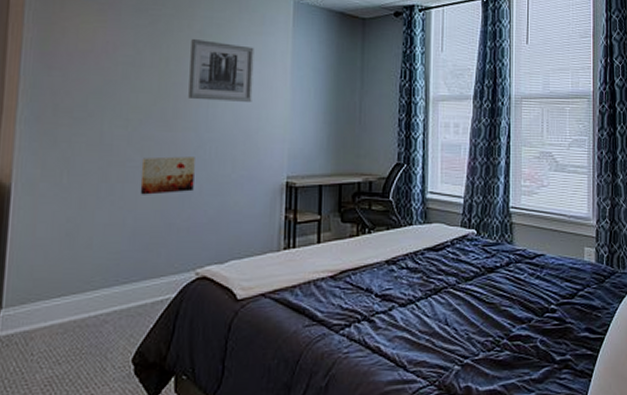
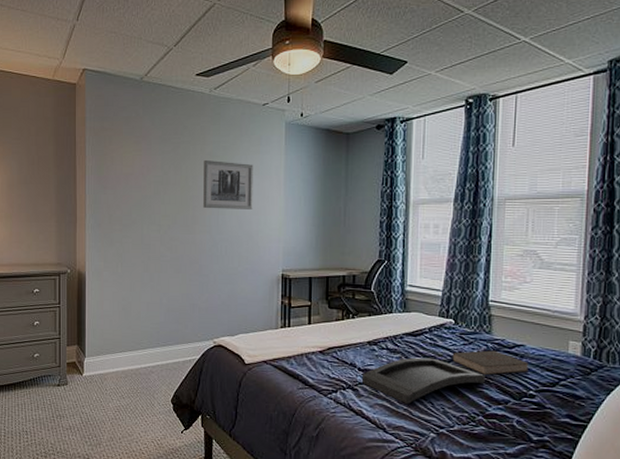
wall art: present [140,156,195,195] -> none [171,253,210,282]
tray: none [378,275,508,333] -> present [361,357,485,404]
book: none [475,262,549,292] -> present [452,350,529,376]

